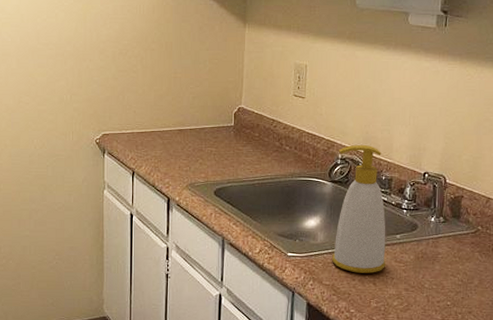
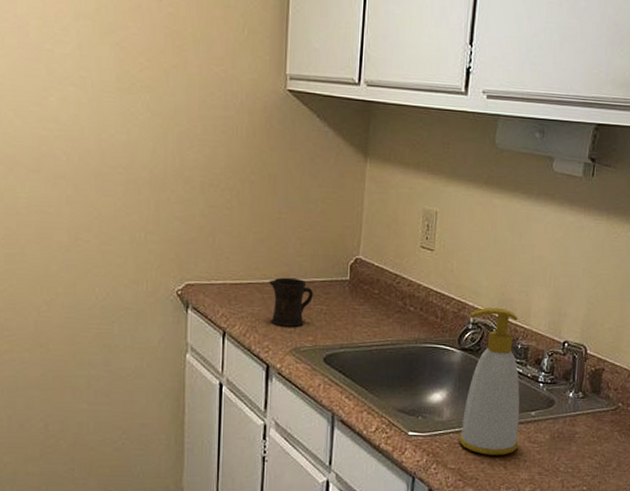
mug: none [168,125,204,166] -> present [269,277,313,327]

